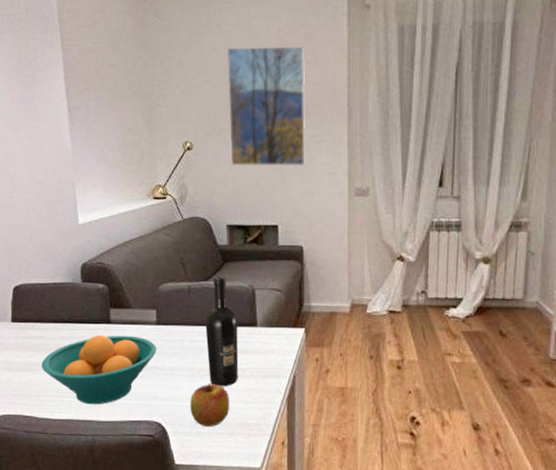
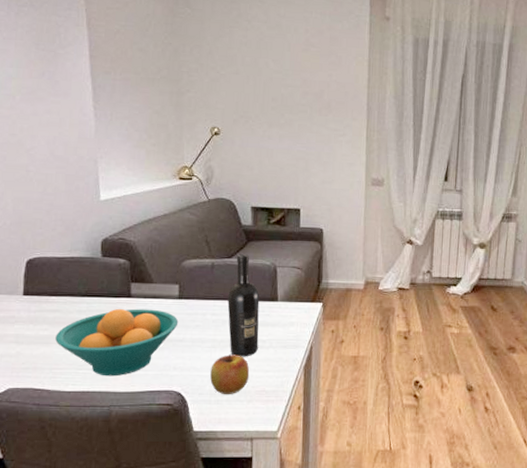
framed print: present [227,46,306,165] -> none [256,43,330,156]

